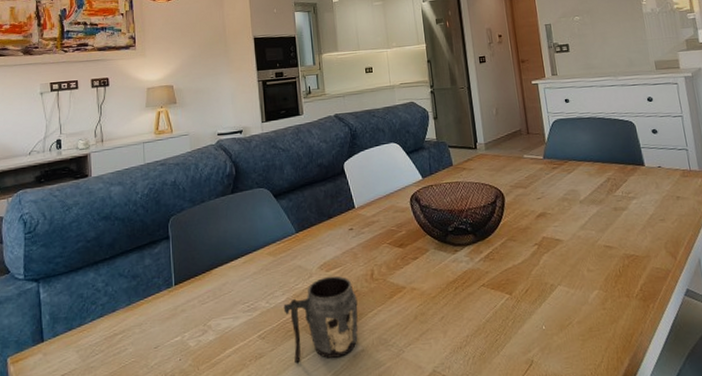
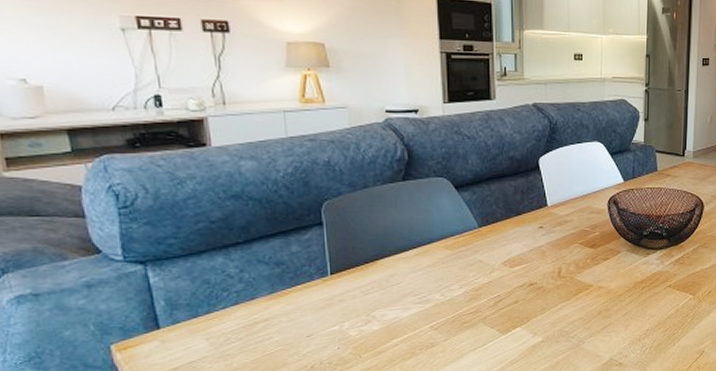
mug: present [283,275,358,362] -> none [460,272,541,351]

